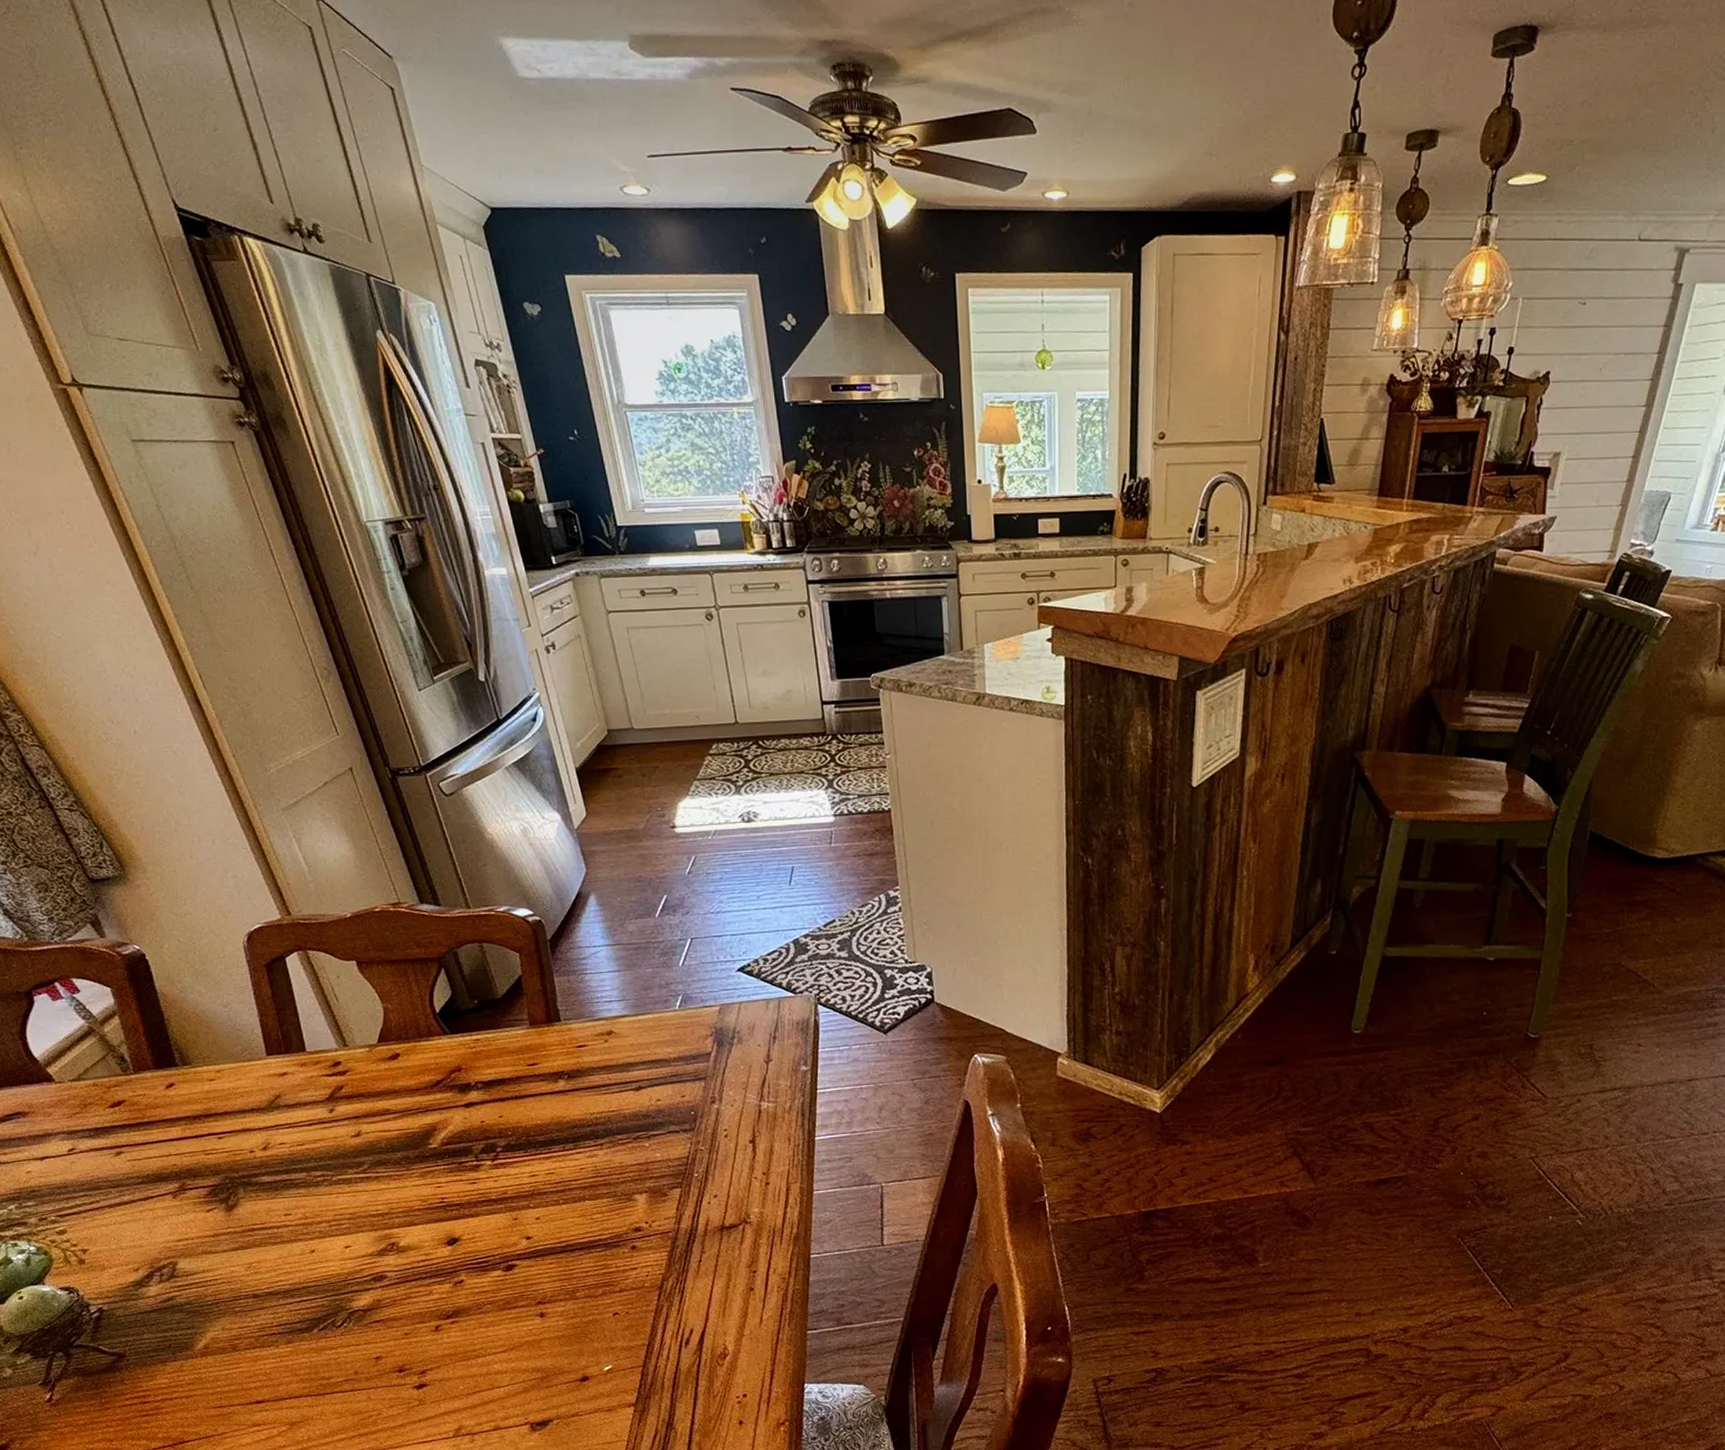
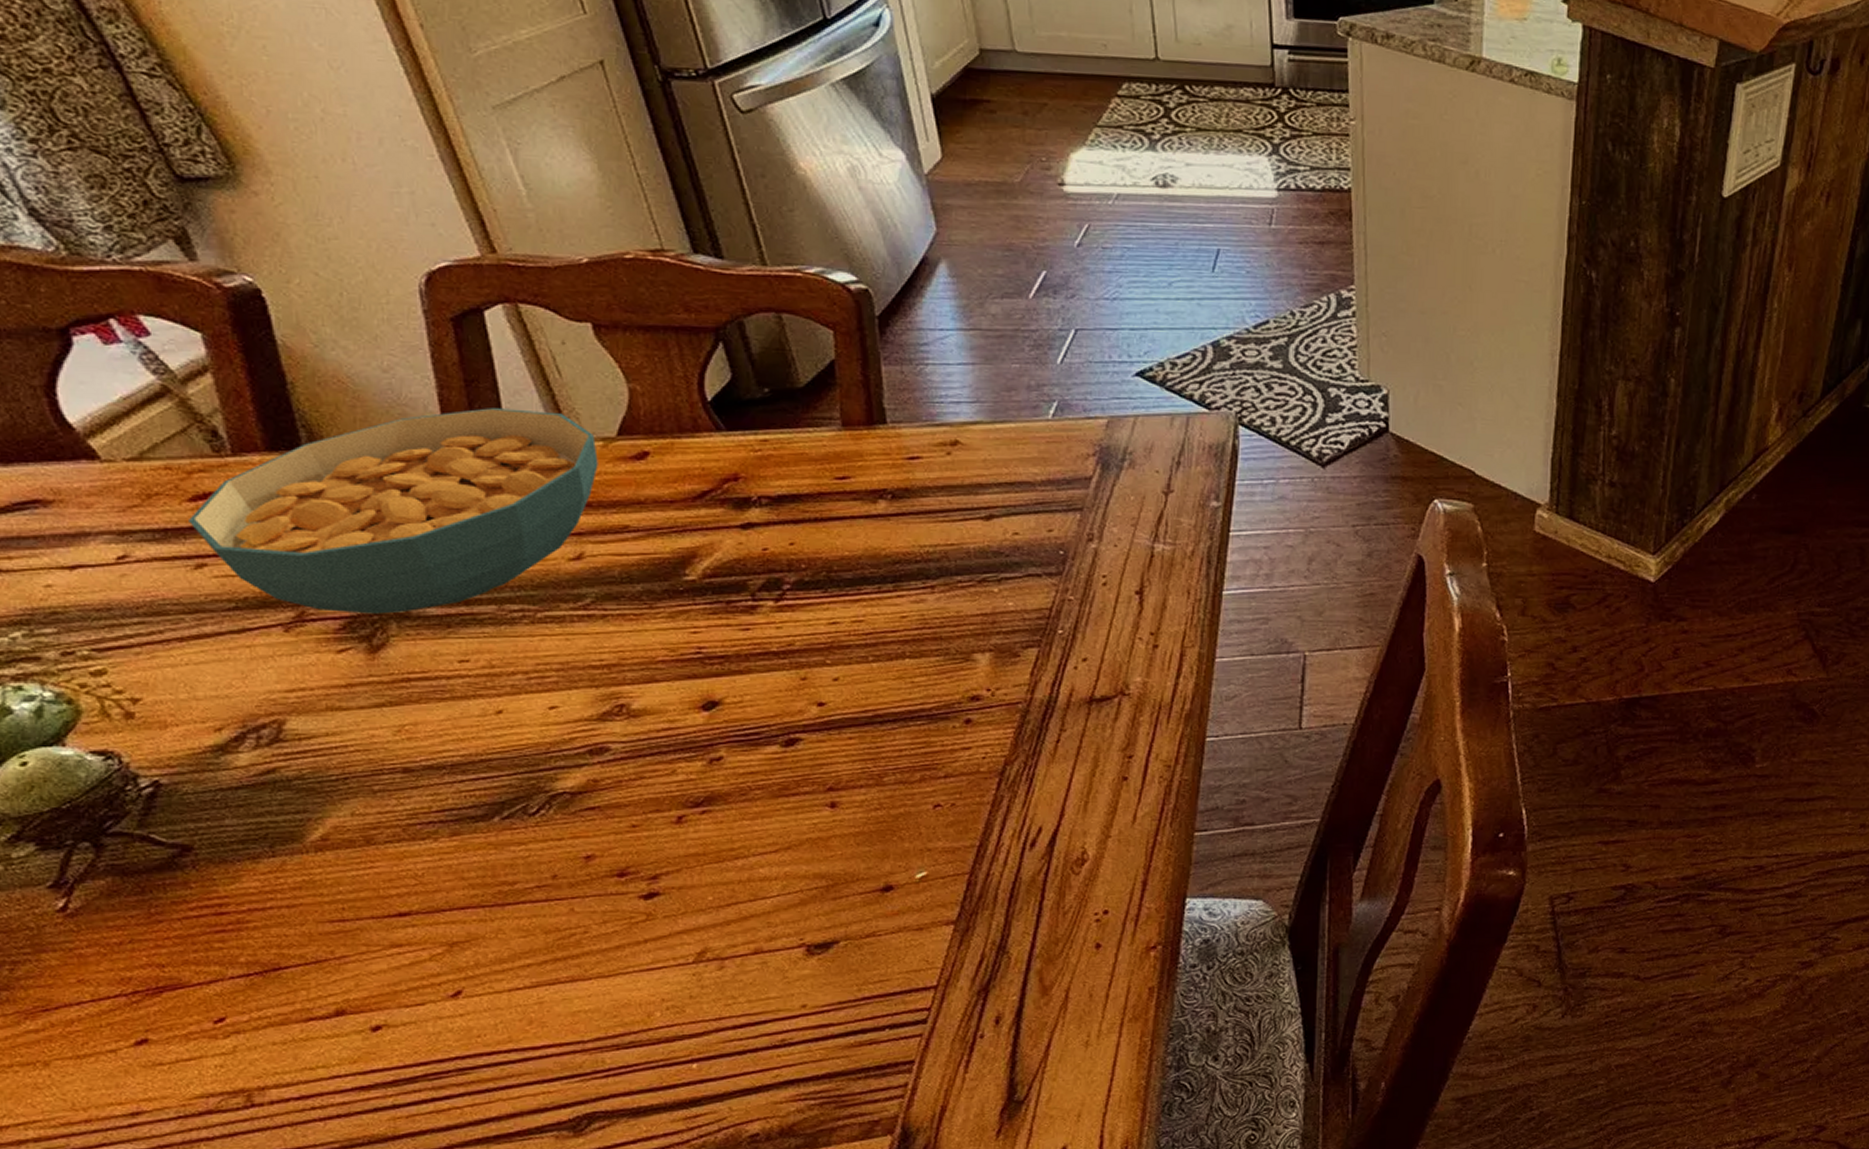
cereal bowl: none [110,1028,367,1183] -> present [189,408,598,614]

